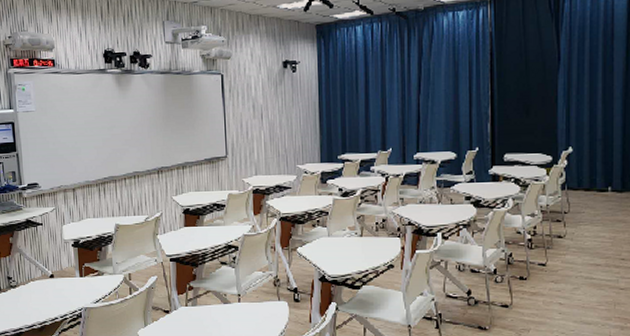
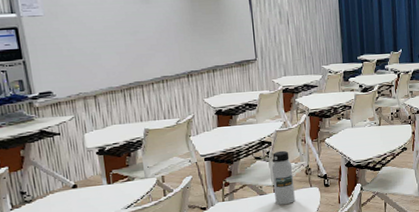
water bottle: none [237,257,261,317] -> present [271,150,295,206]

